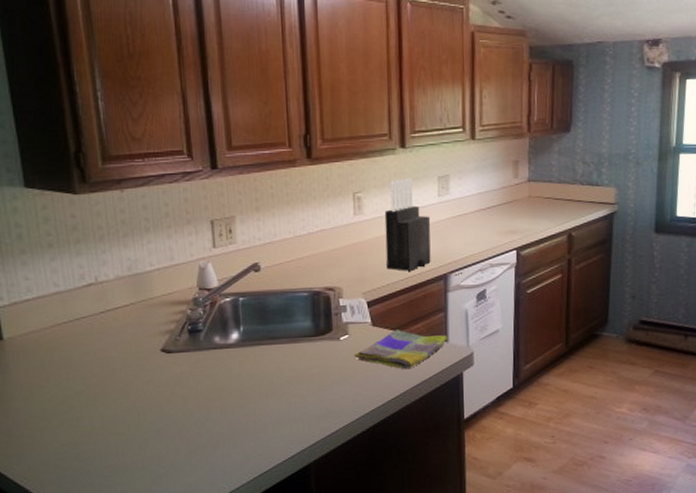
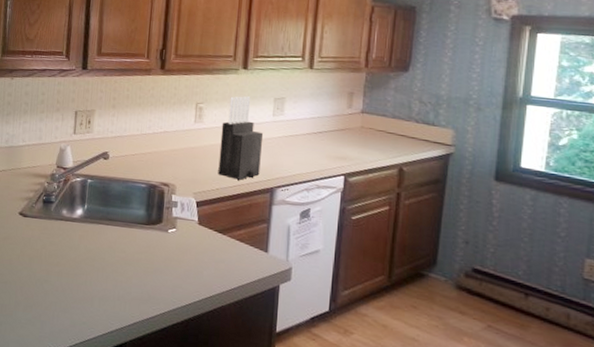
dish towel: present [354,330,447,370] -> none [179,232,268,272]

